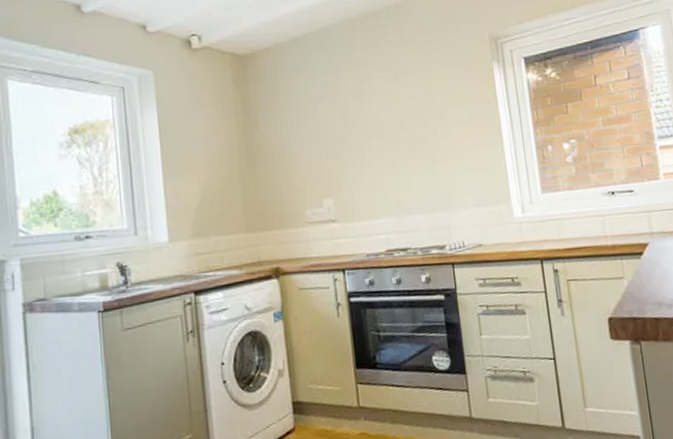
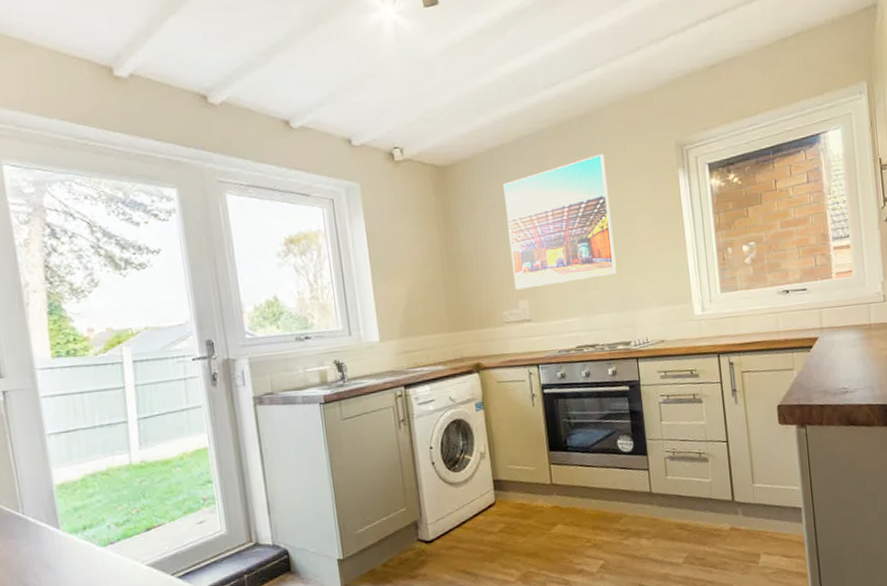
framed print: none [308,45,429,187] -> present [503,153,617,290]

